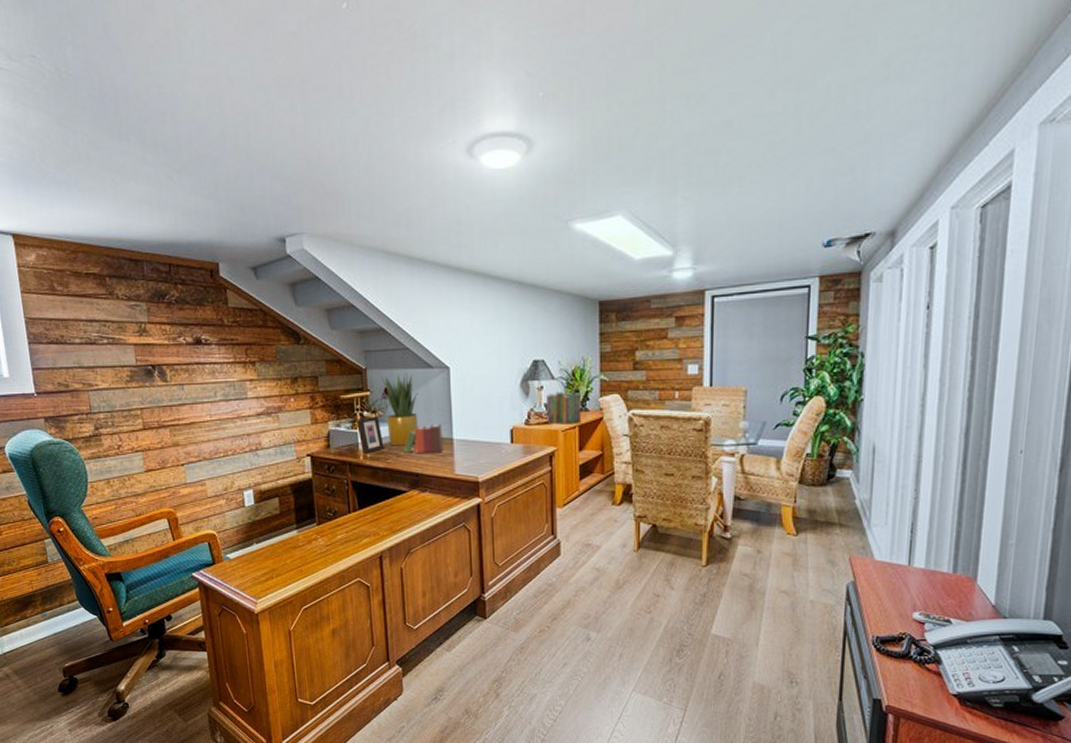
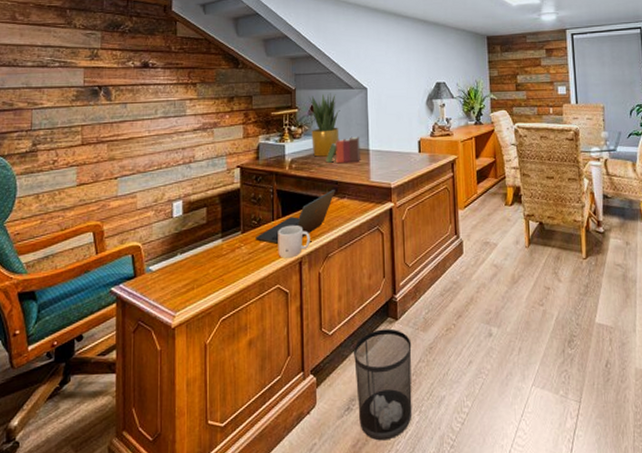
laptop: none [332,481,416,537] -> present [255,189,335,244]
mug: none [355,518,390,552] -> present [278,224,310,258]
picture frame: present [357,416,384,454] -> none [285,130,308,165]
waste bin: none [439,627,502,729] -> present [353,328,412,441]
books: present [547,391,582,425] -> none [448,108,477,136]

